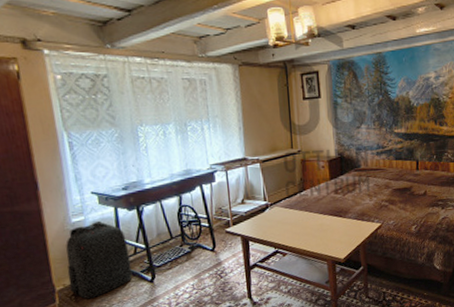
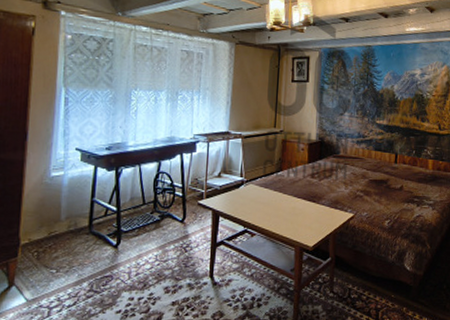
backpack: present [66,221,133,299] -> none [34,178,100,257]

